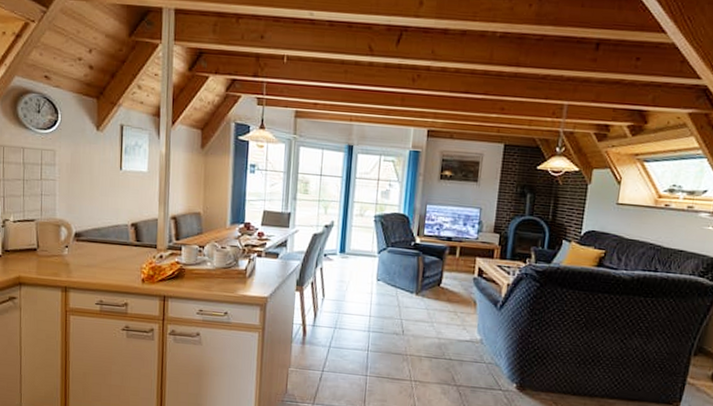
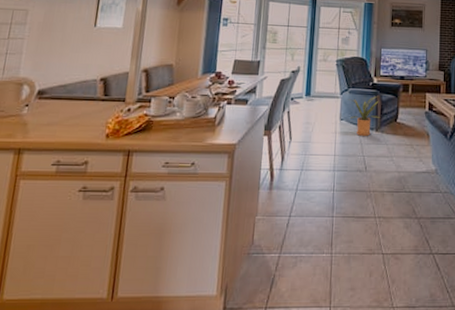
house plant: none [386,258,422,299] -> present [348,96,381,136]

